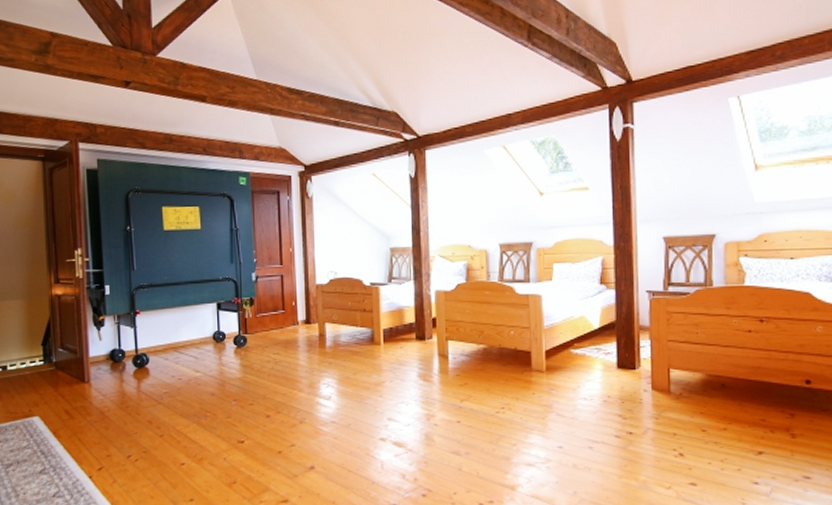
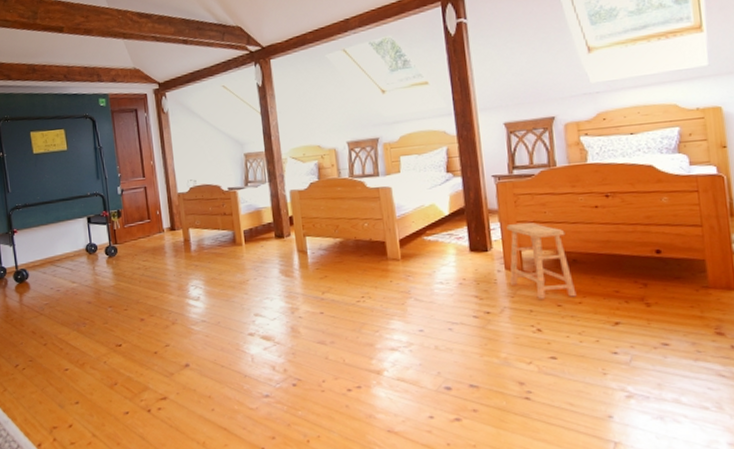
stool: none [655,343,722,423] -> present [506,222,577,299]

